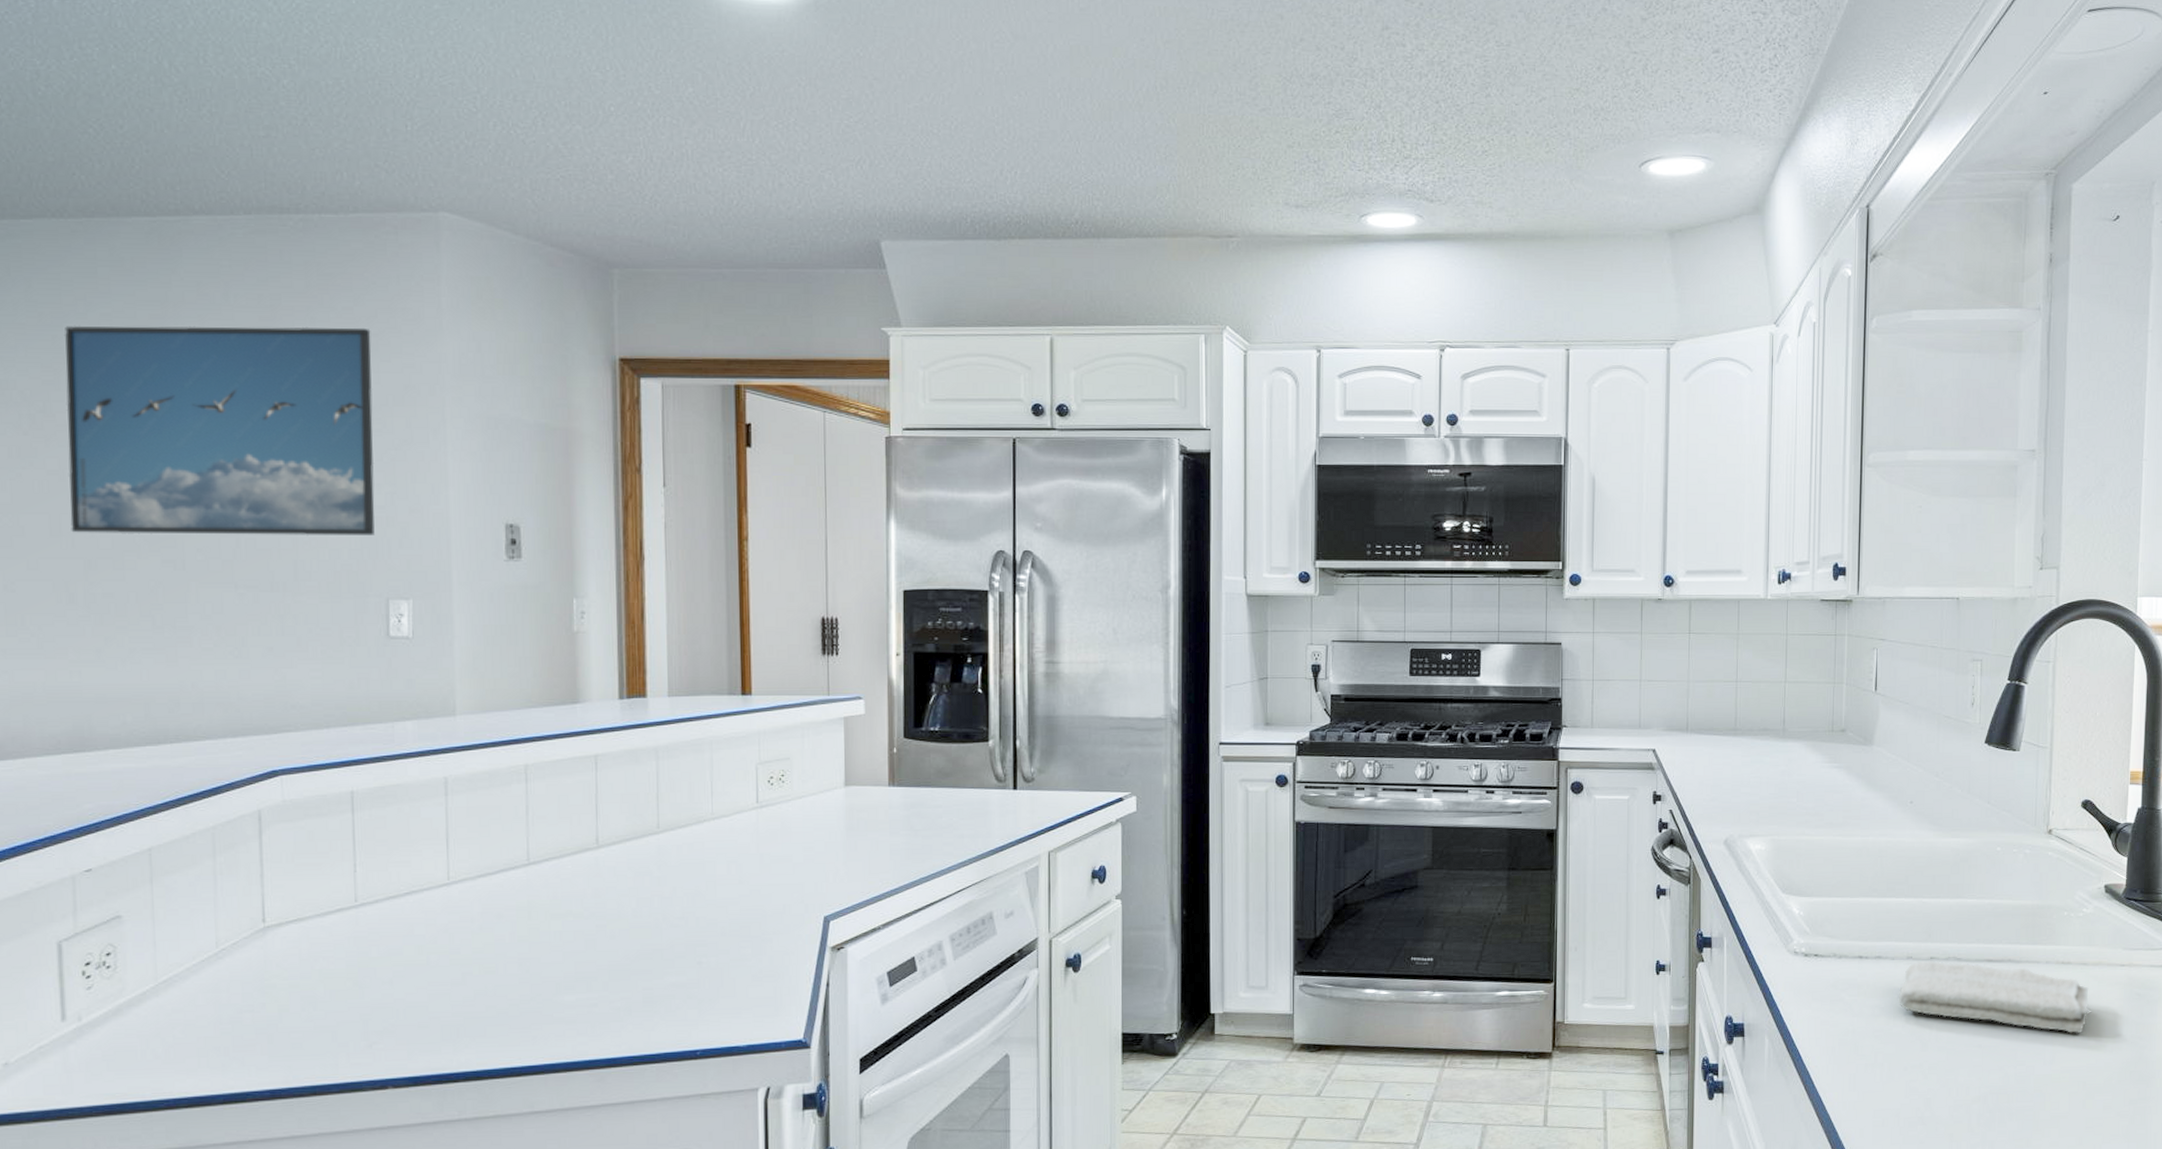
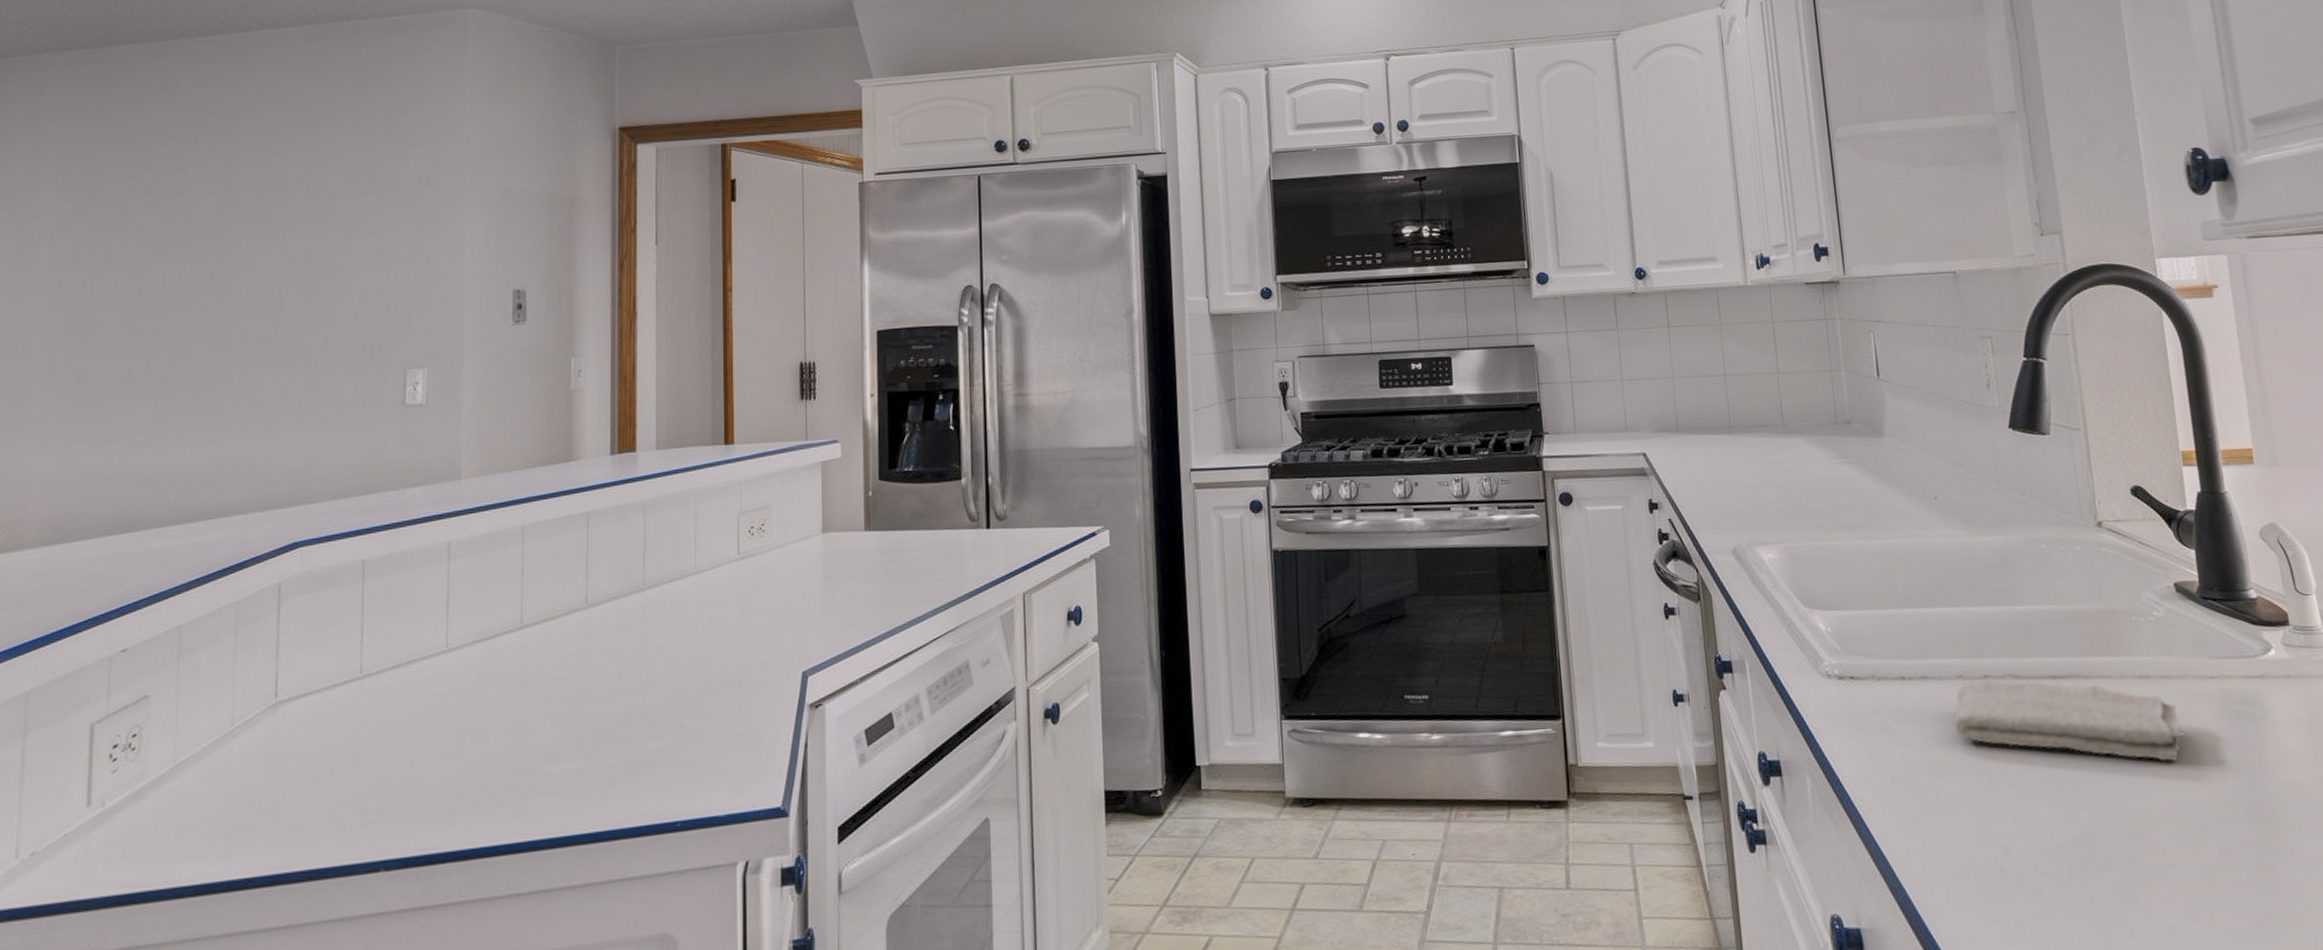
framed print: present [65,325,375,535] -> none [137,117,404,323]

